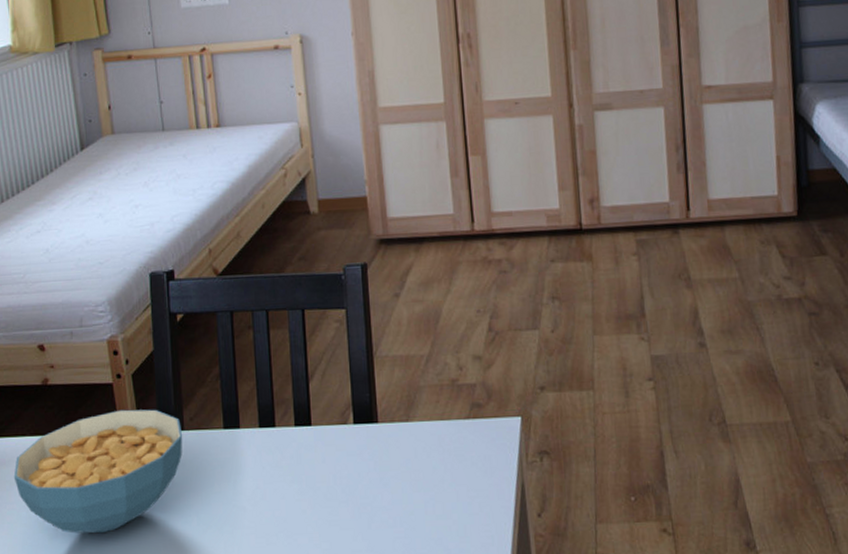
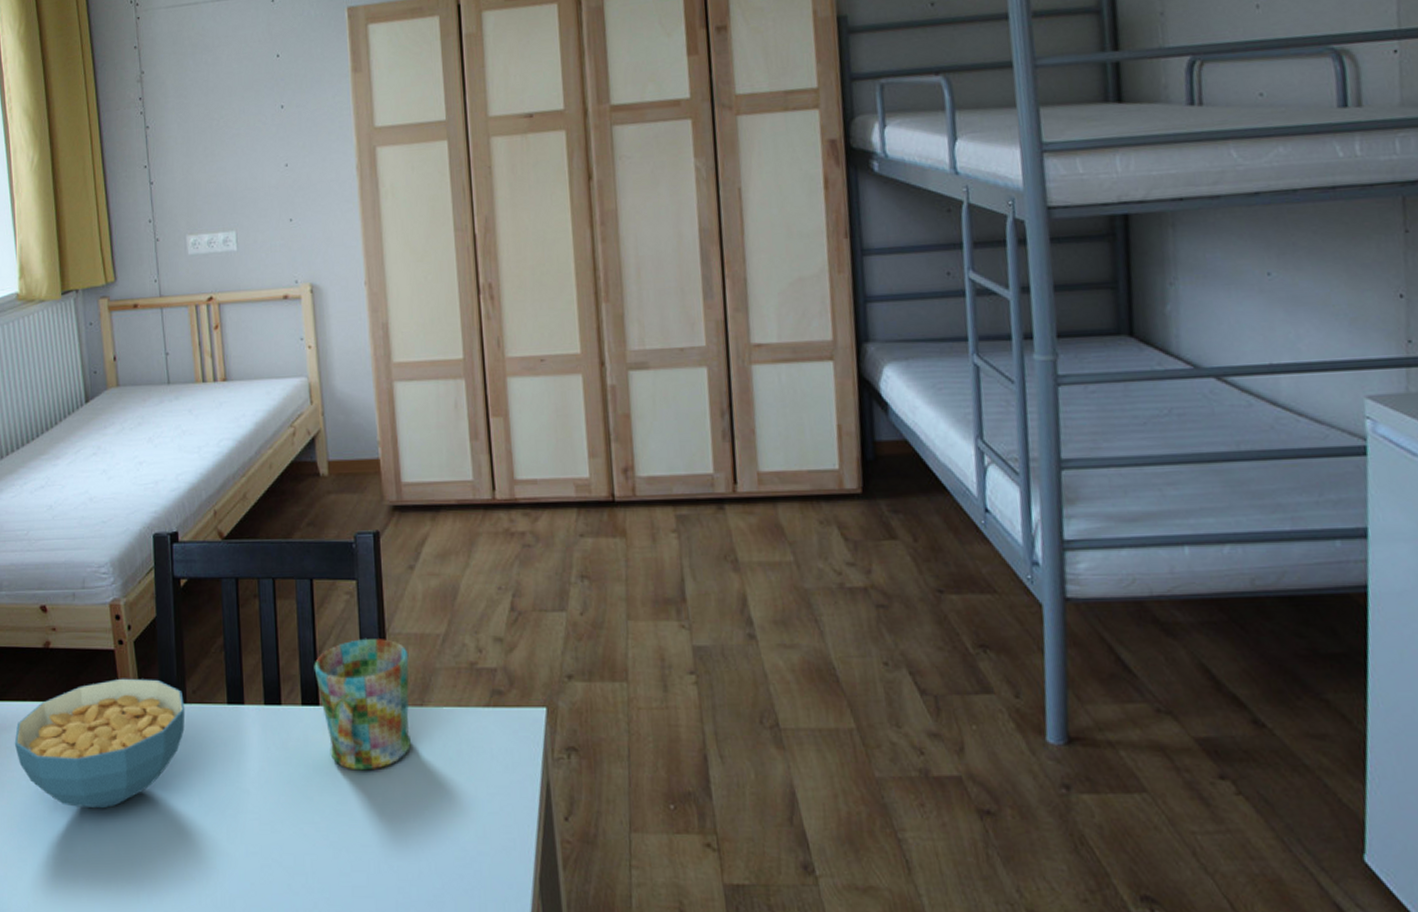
mug: none [306,361,397,483] -> present [314,639,411,771]

